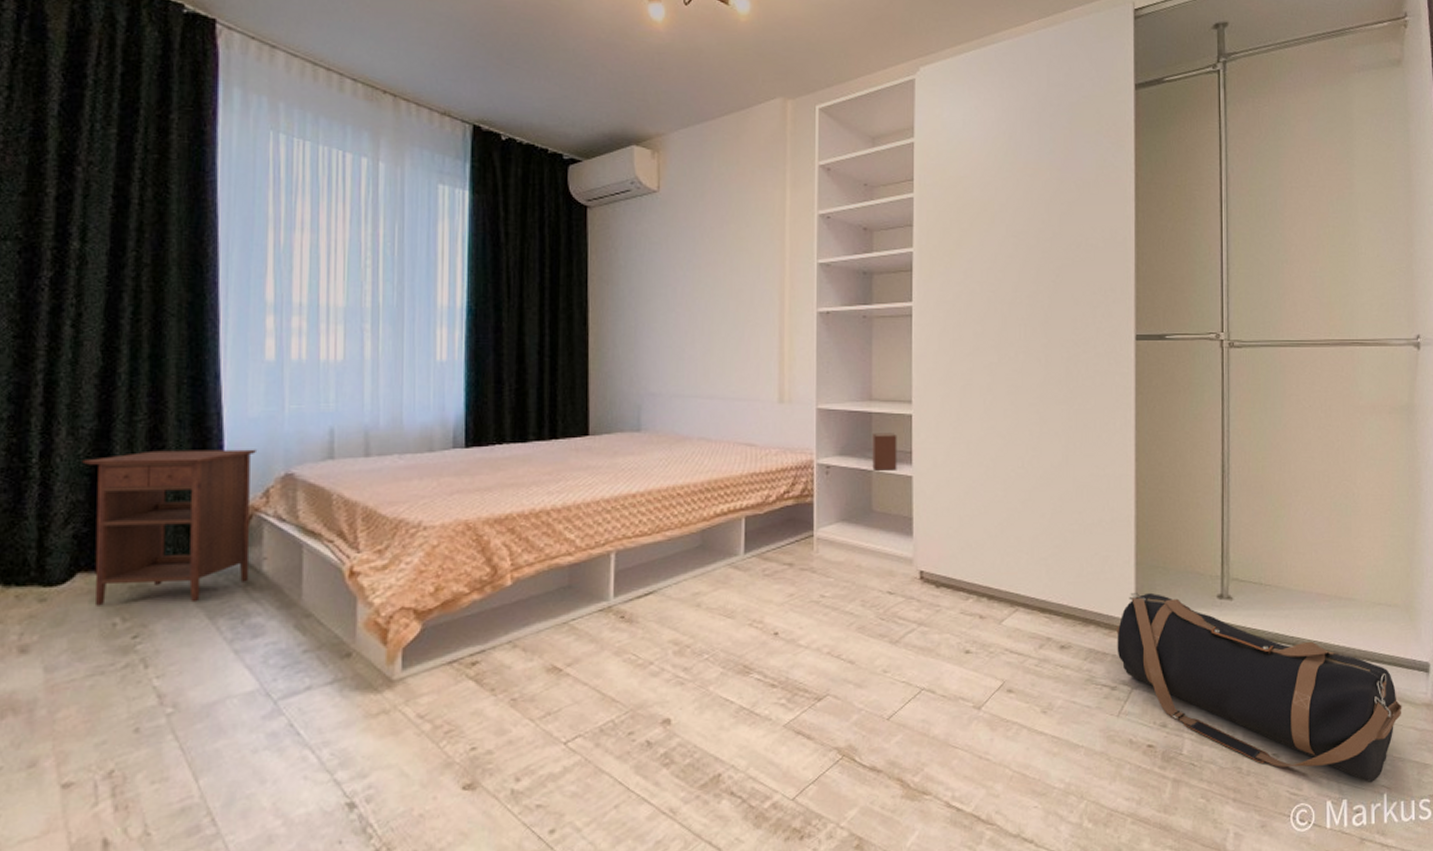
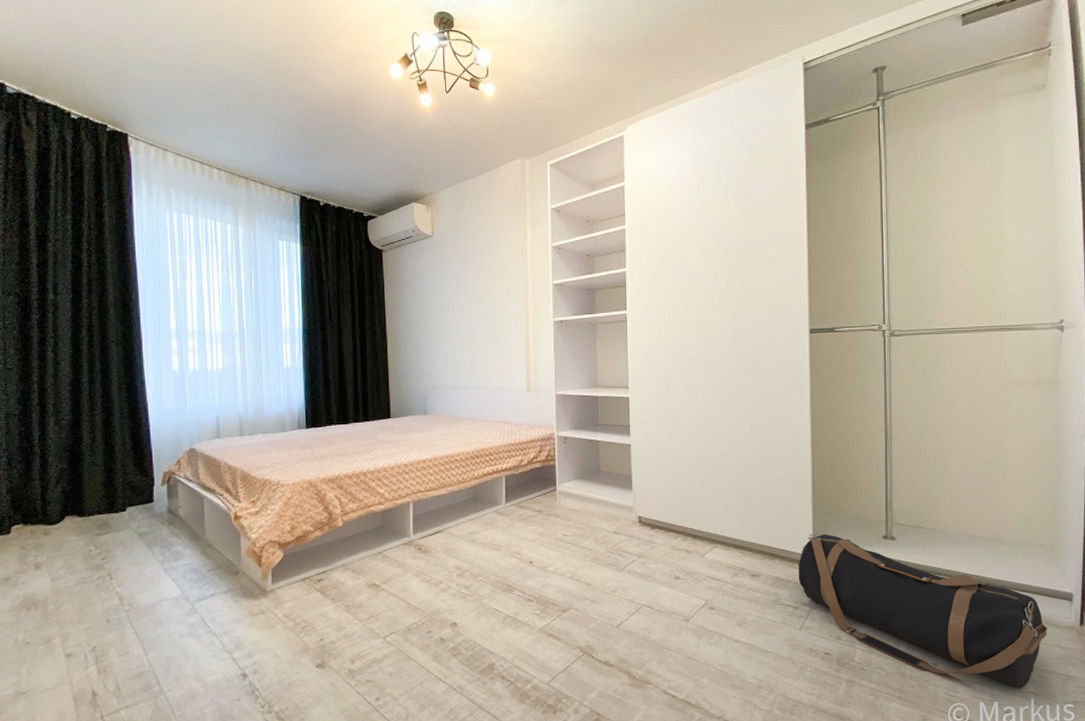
nightstand: present [82,449,258,606] -> none [64,432,171,538]
books: present [872,433,897,470] -> none [599,412,619,440]

